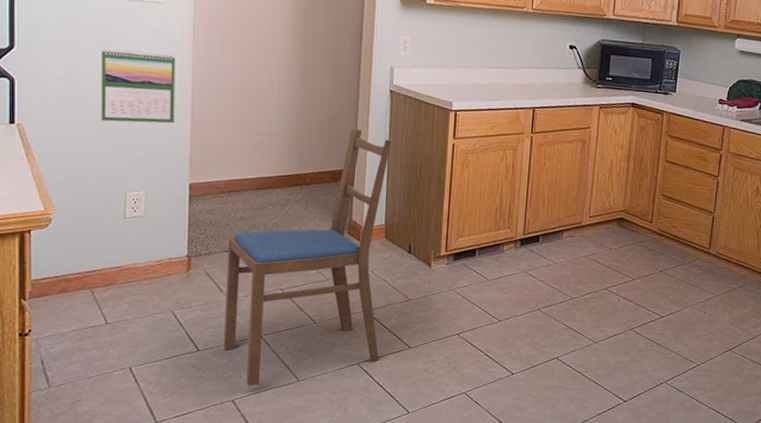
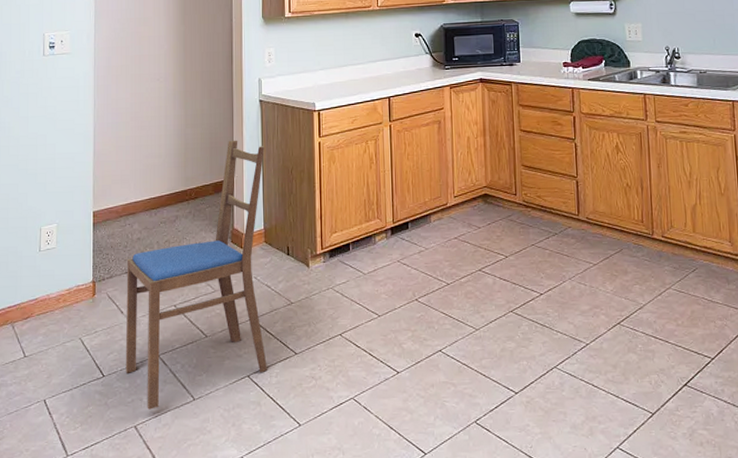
calendar: present [101,48,176,124] -> none [21,97,80,164]

